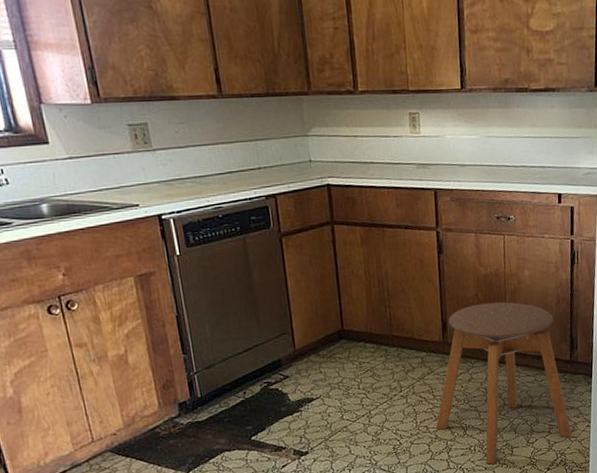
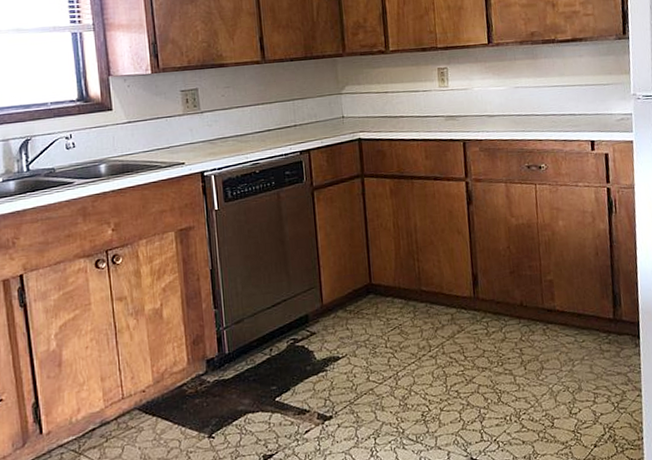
stool: present [436,302,572,464] -> none [467,254,620,438]

